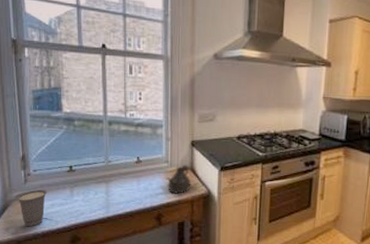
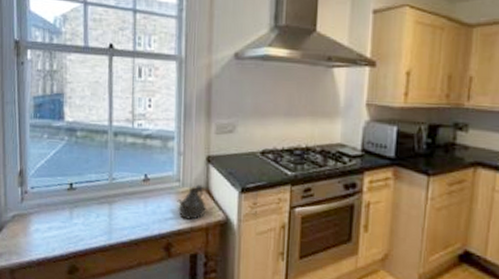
cup: present [16,189,48,227] -> none [11,210,46,253]

